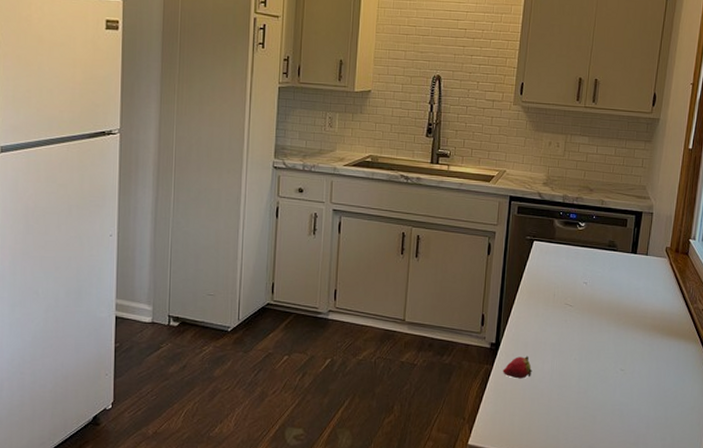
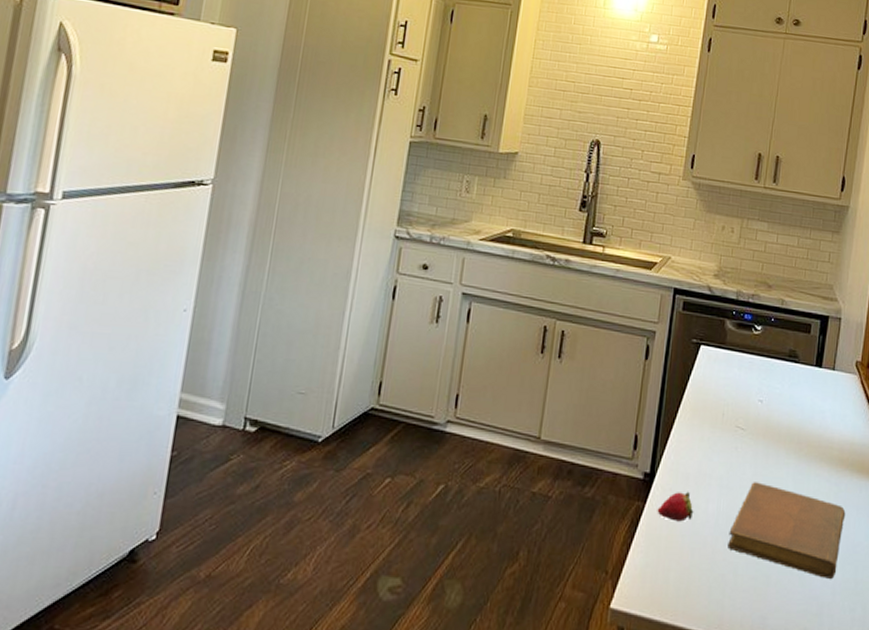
notebook: none [561,346,658,417] -> present [728,482,846,579]

